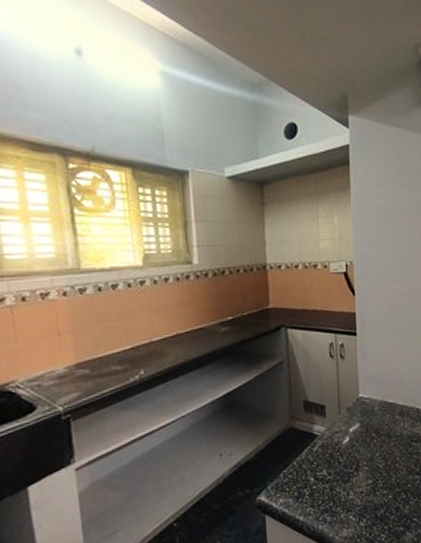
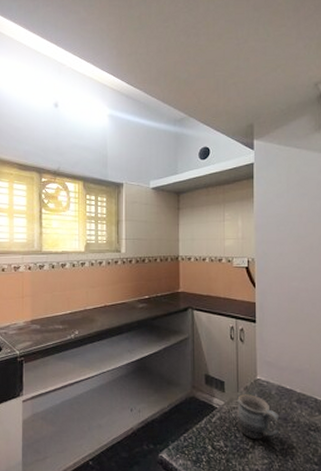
mug: none [340,415,382,462] -> present [237,394,279,440]

